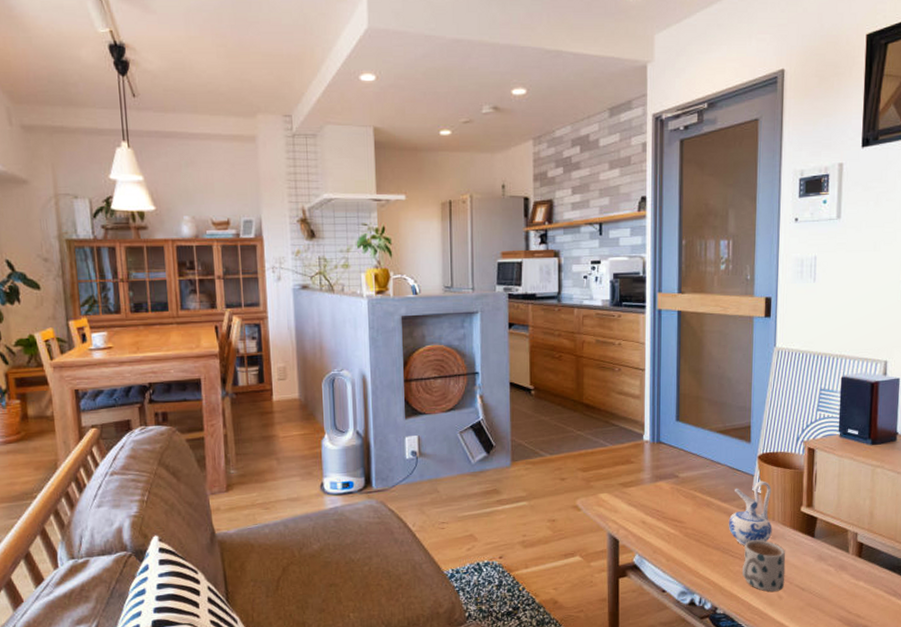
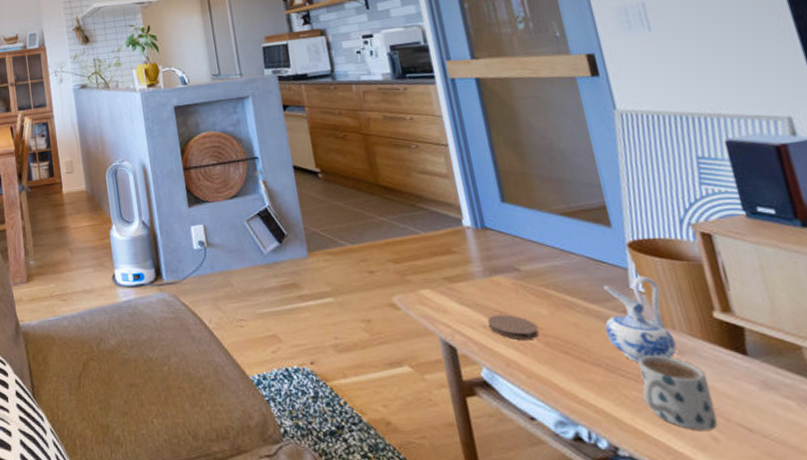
coaster: none [646,512,682,532] -> present [486,314,540,340]

